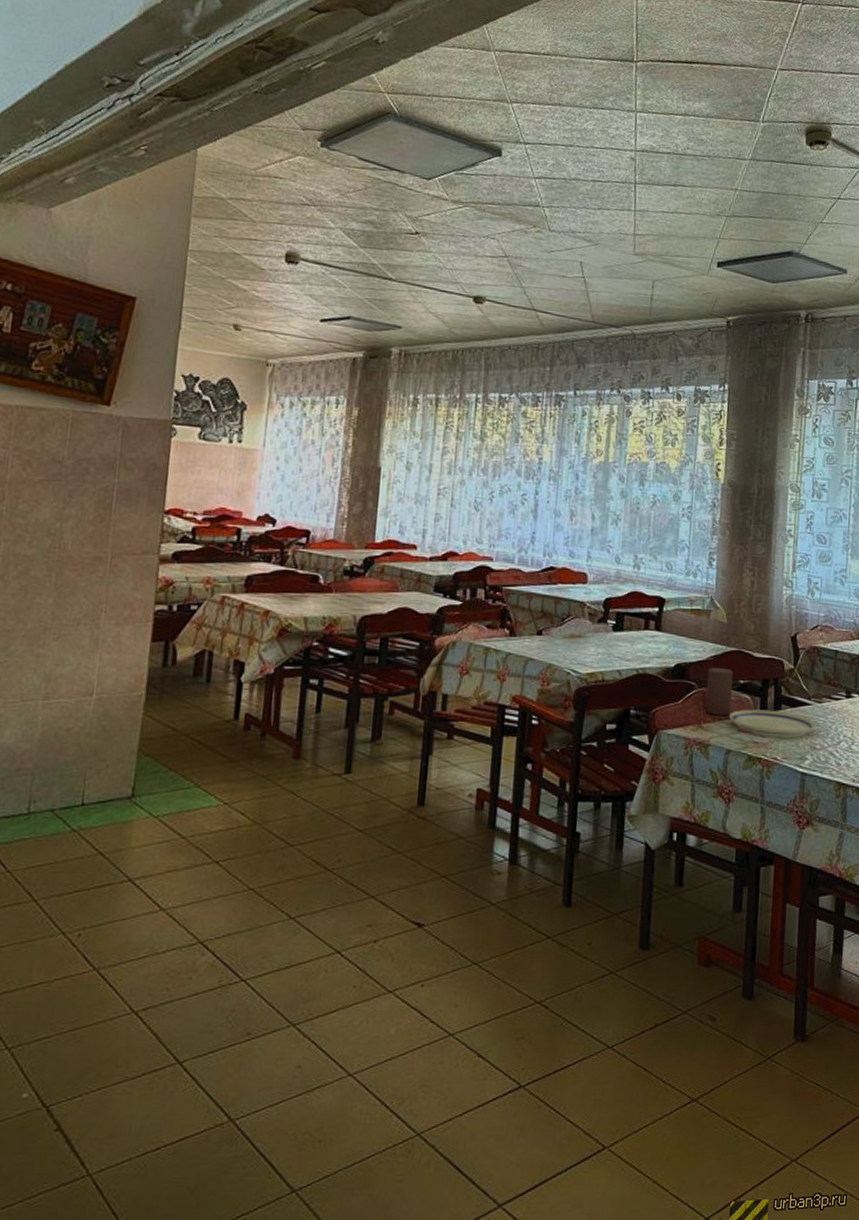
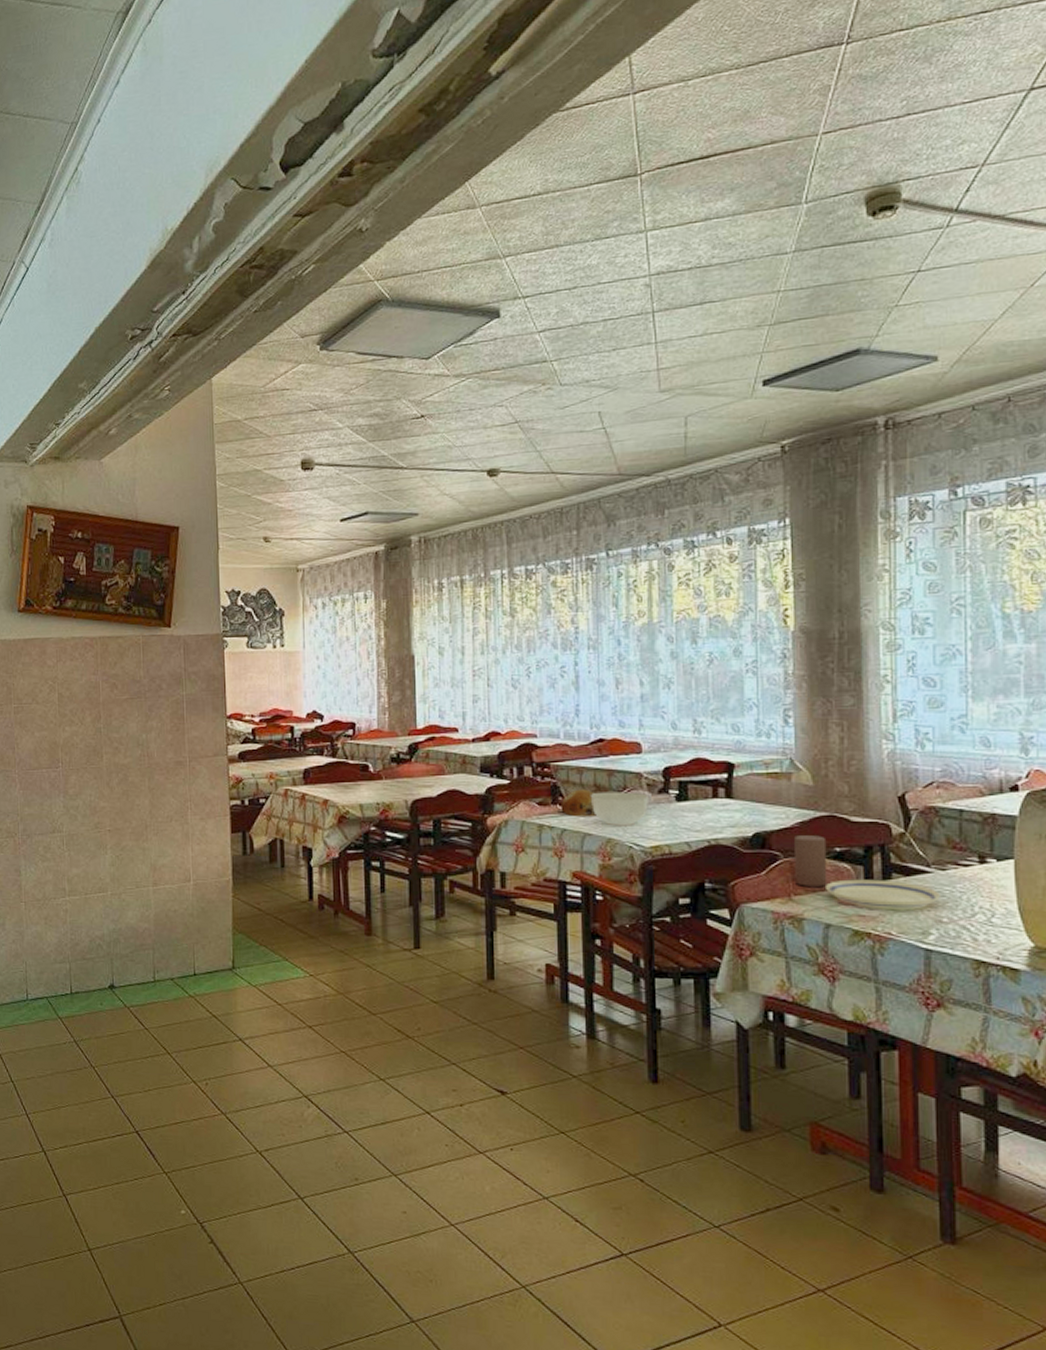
bread: none [509,614,541,643] -> present [562,789,596,817]
bowl: none [536,618,590,653] -> present [590,792,650,826]

